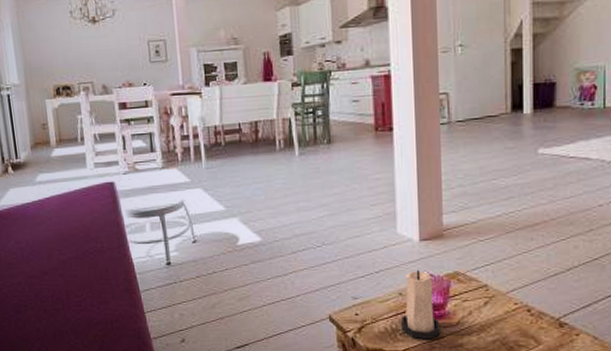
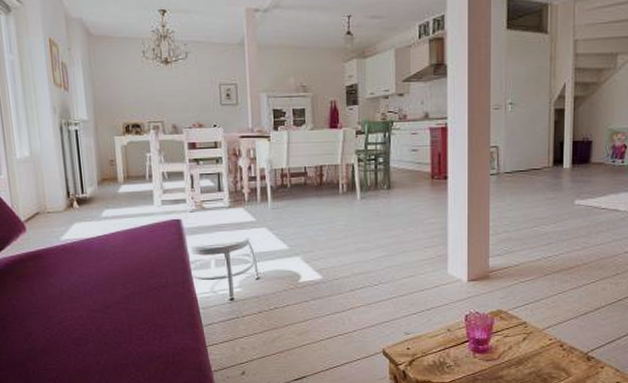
candle: present [401,269,441,340] -> none [449,307,483,372]

